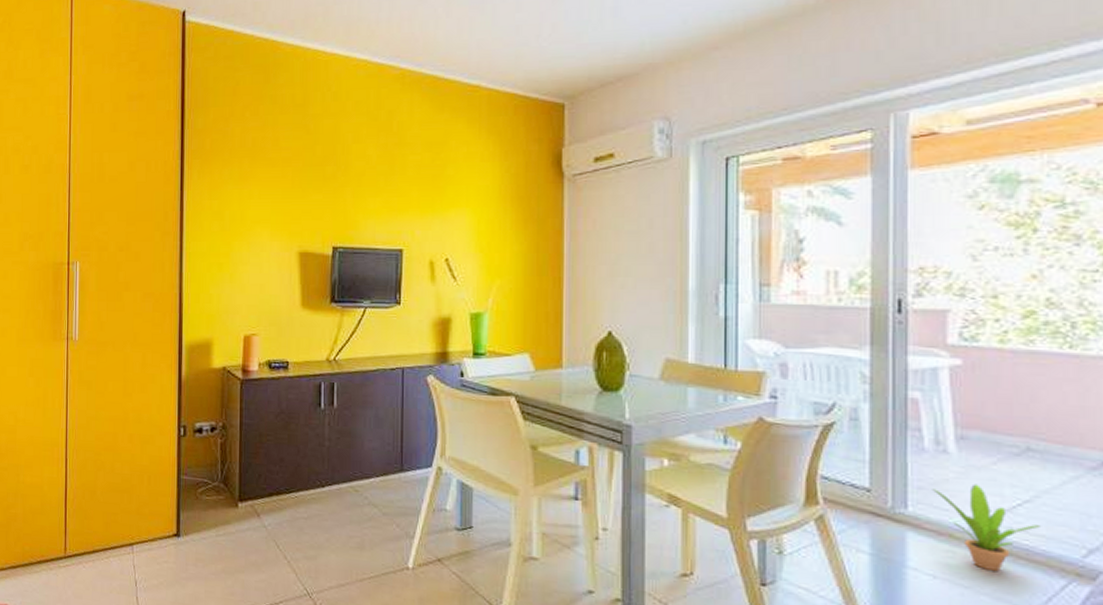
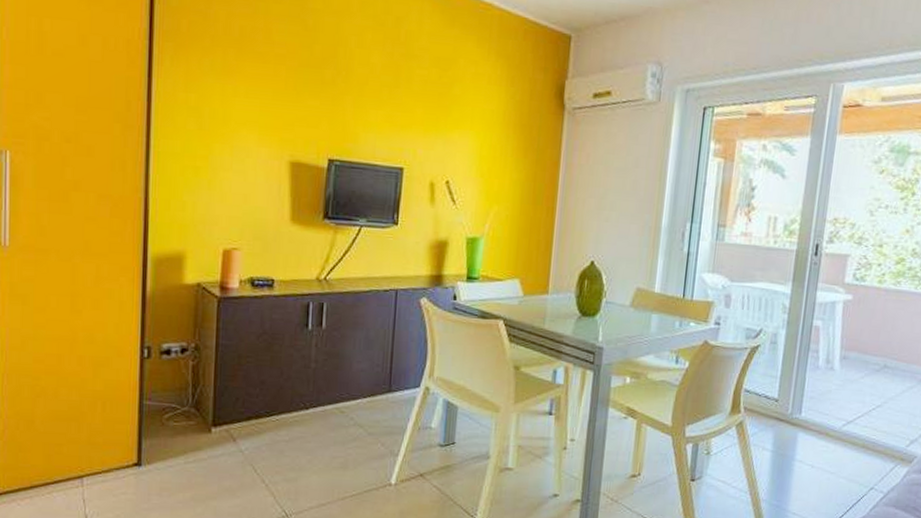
potted plant: present [931,484,1042,572] -> none [819,393,885,461]

